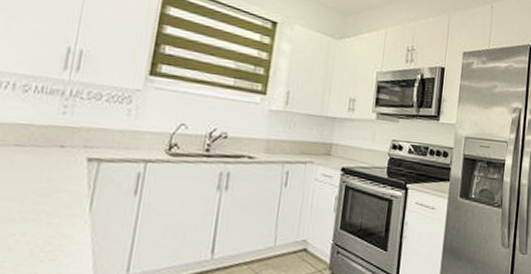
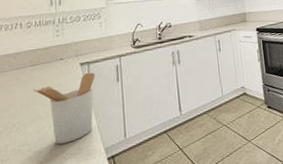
utensil holder: none [11,172,106,263] -> present [33,72,95,145]

